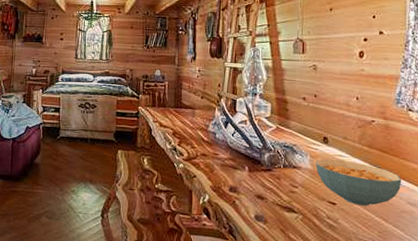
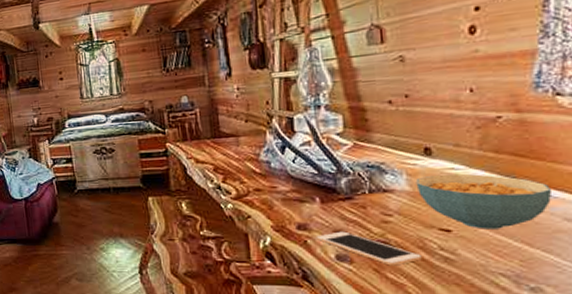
cell phone: none [242,196,315,228] -> present [315,231,422,266]

